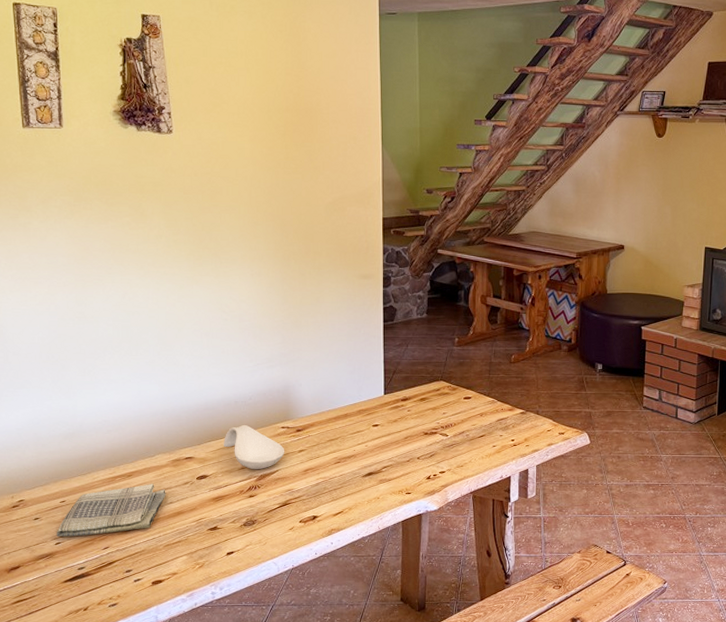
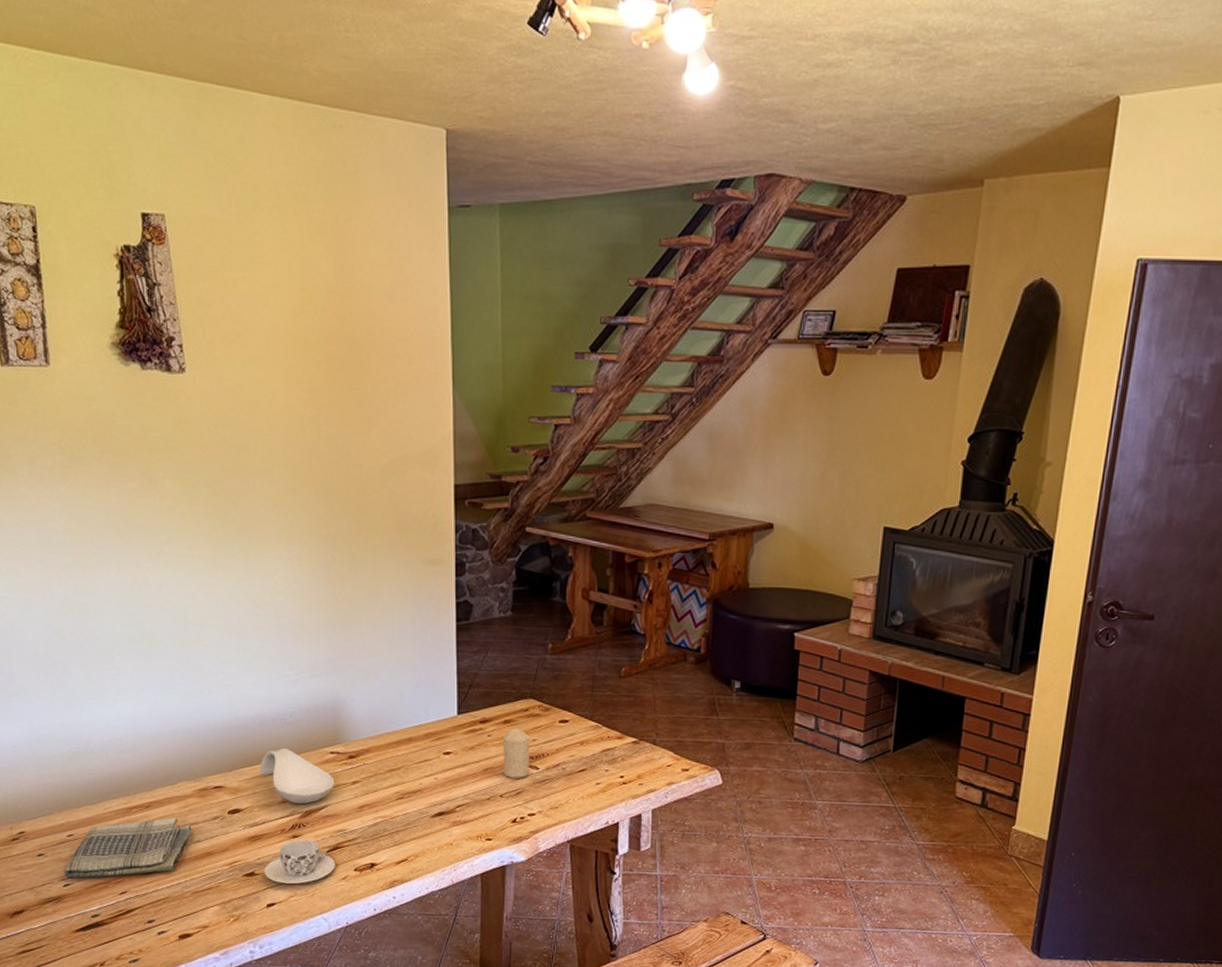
teacup: none [225,498,284,535] -> present [264,839,335,884]
candle: none [420,404,441,444] -> present [503,728,530,778]

